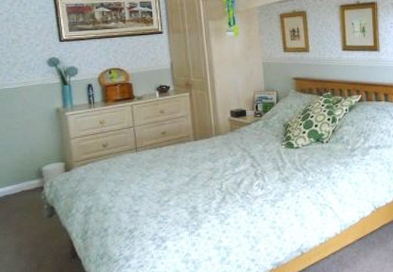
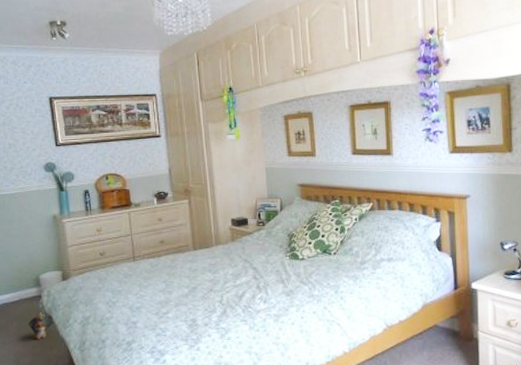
plush toy: none [30,203,51,231] -> present [28,313,49,340]

